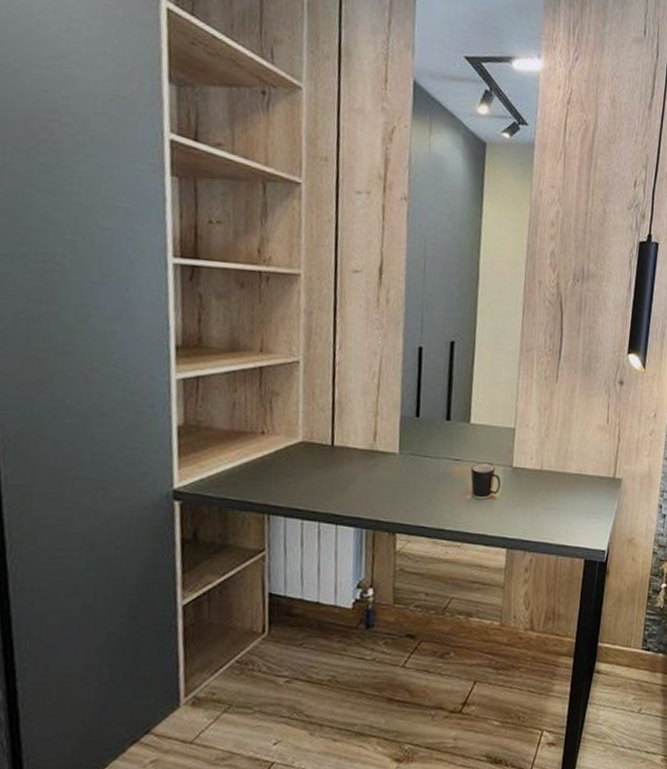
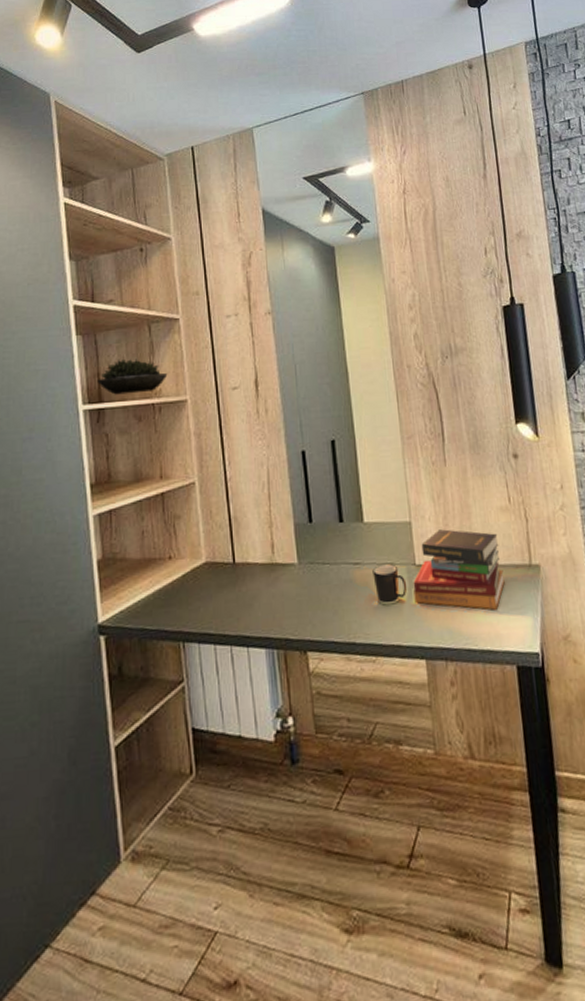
succulent plant: none [194,213,281,257] -> present [97,359,168,395]
books: none [505,438,592,513] -> present [413,529,505,610]

